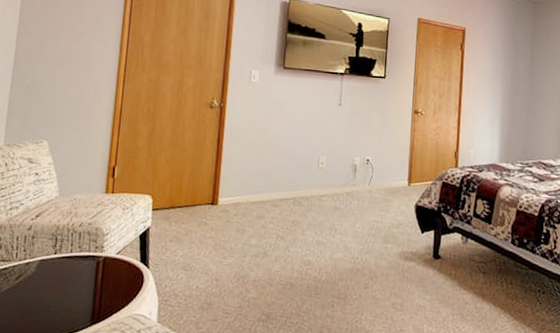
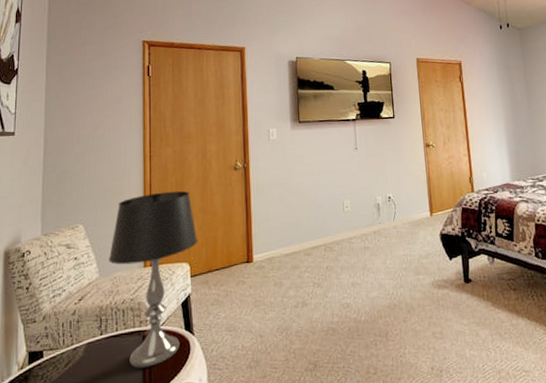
table lamp: none [69,119,164,293] -> present [108,190,198,368]

